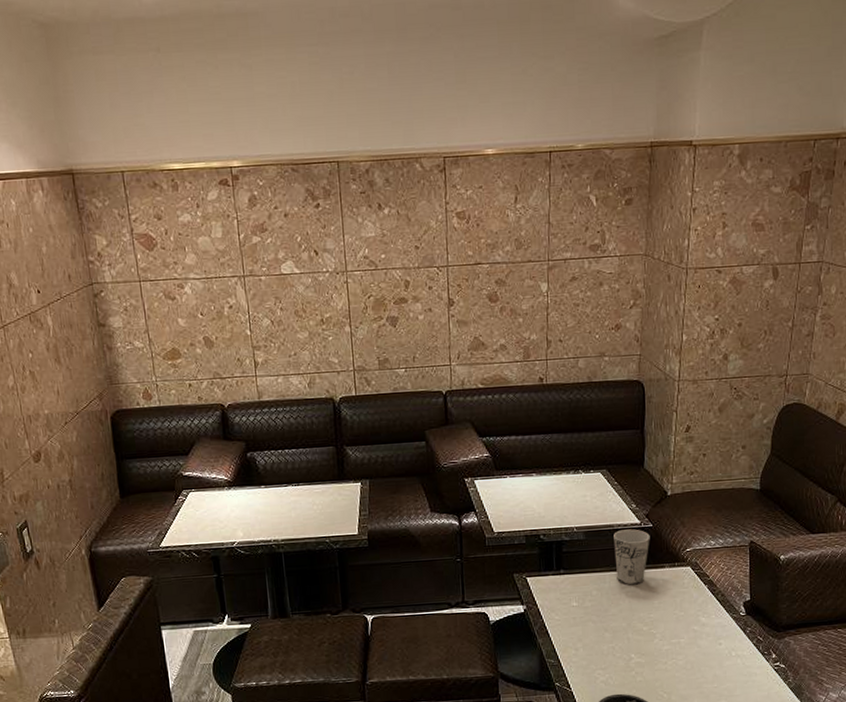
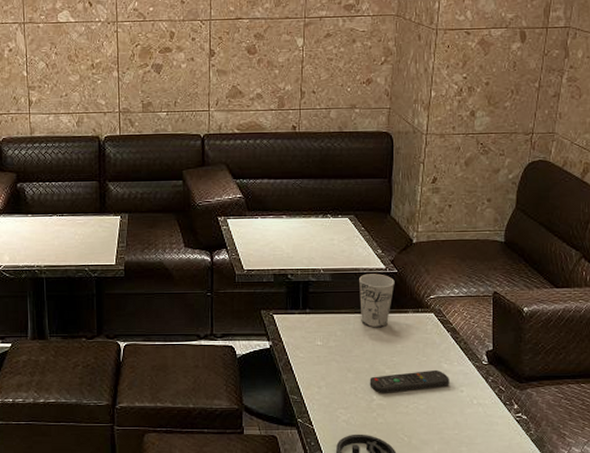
remote control: none [627,623,708,651] -> present [369,369,449,393]

